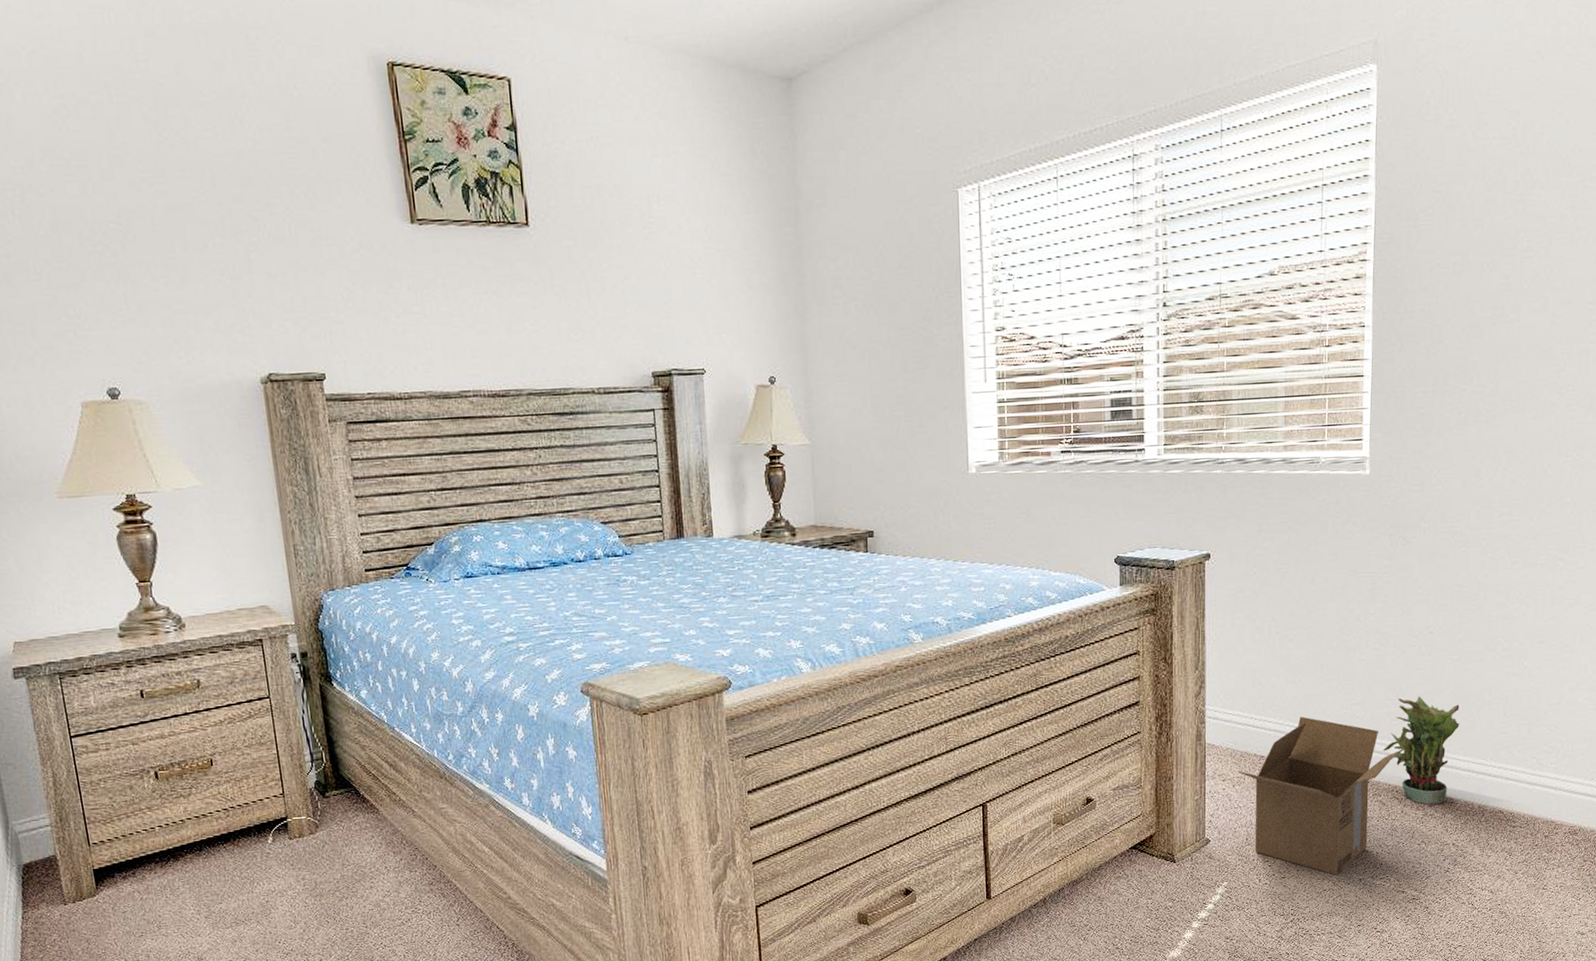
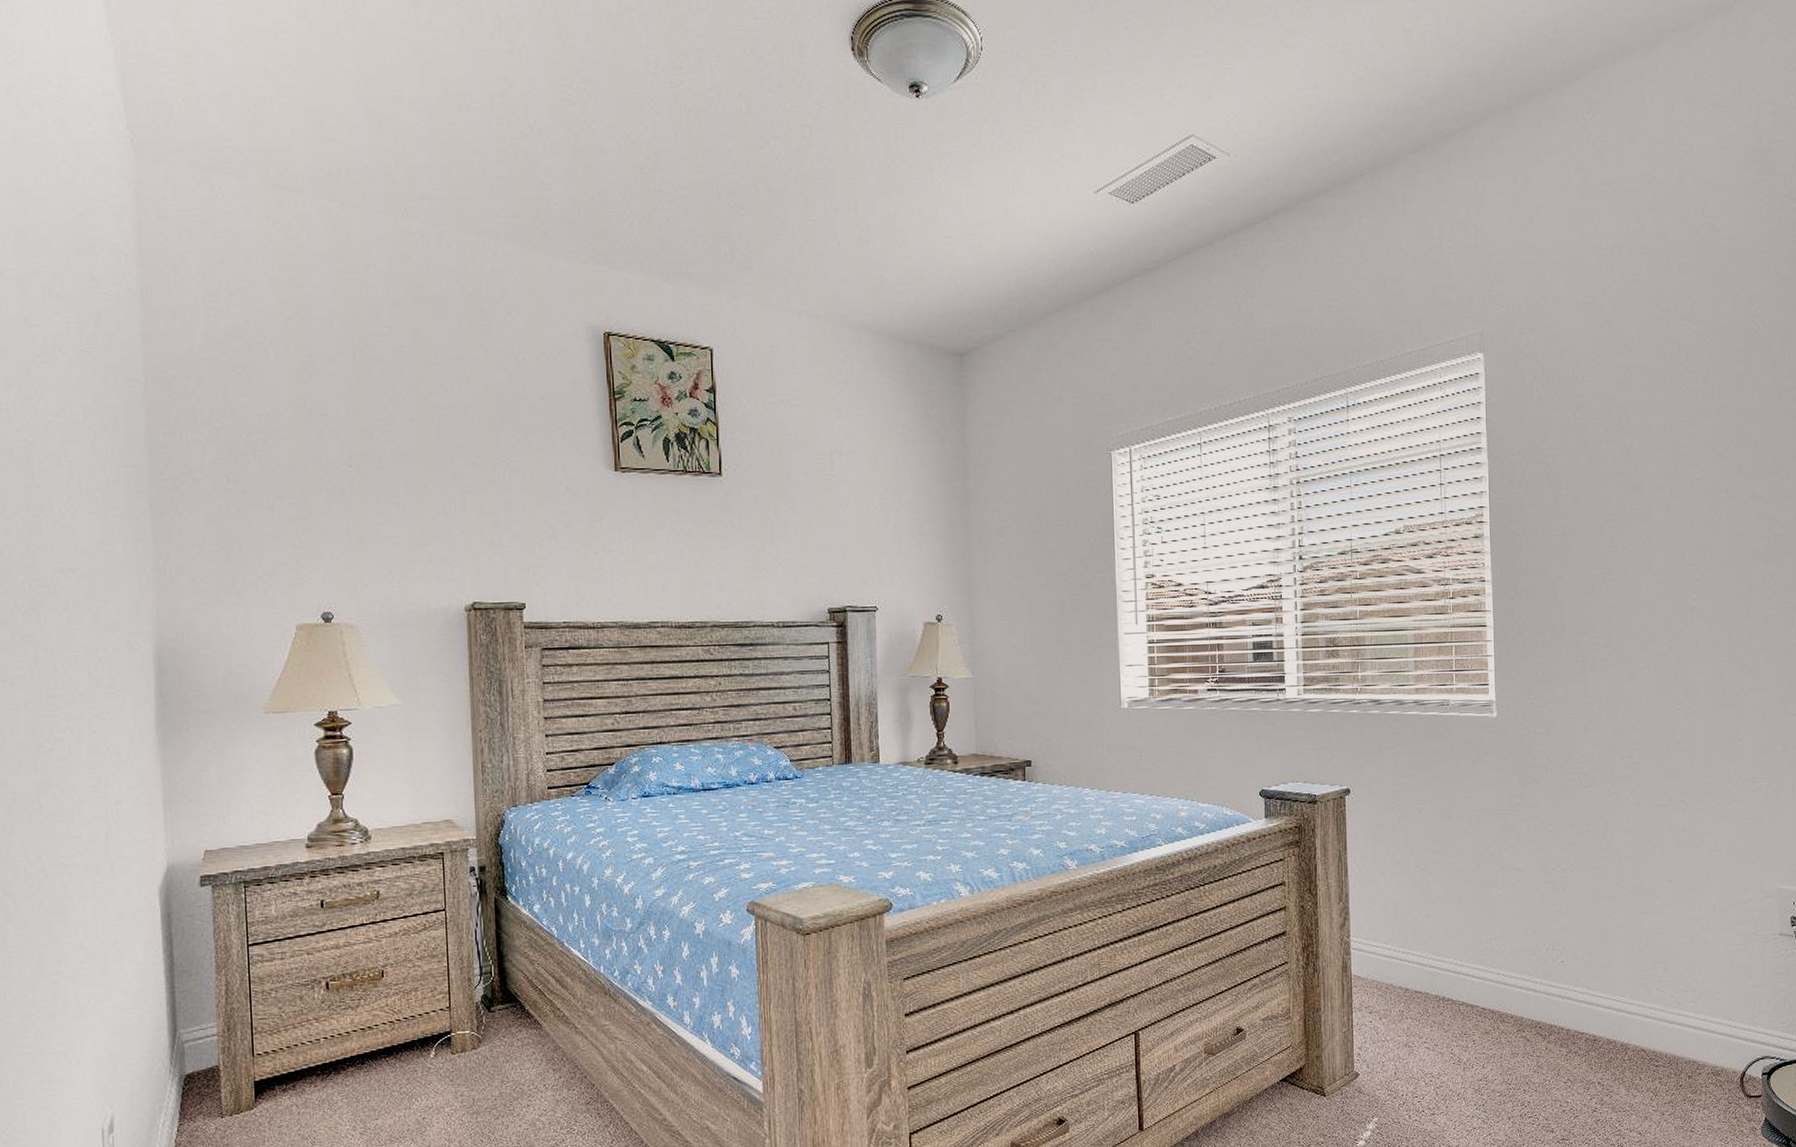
cardboard box: present [1238,716,1404,875] -> none [1384,950,1545,1113]
potted plant: present [1382,696,1460,805] -> none [1524,932,1597,1042]

